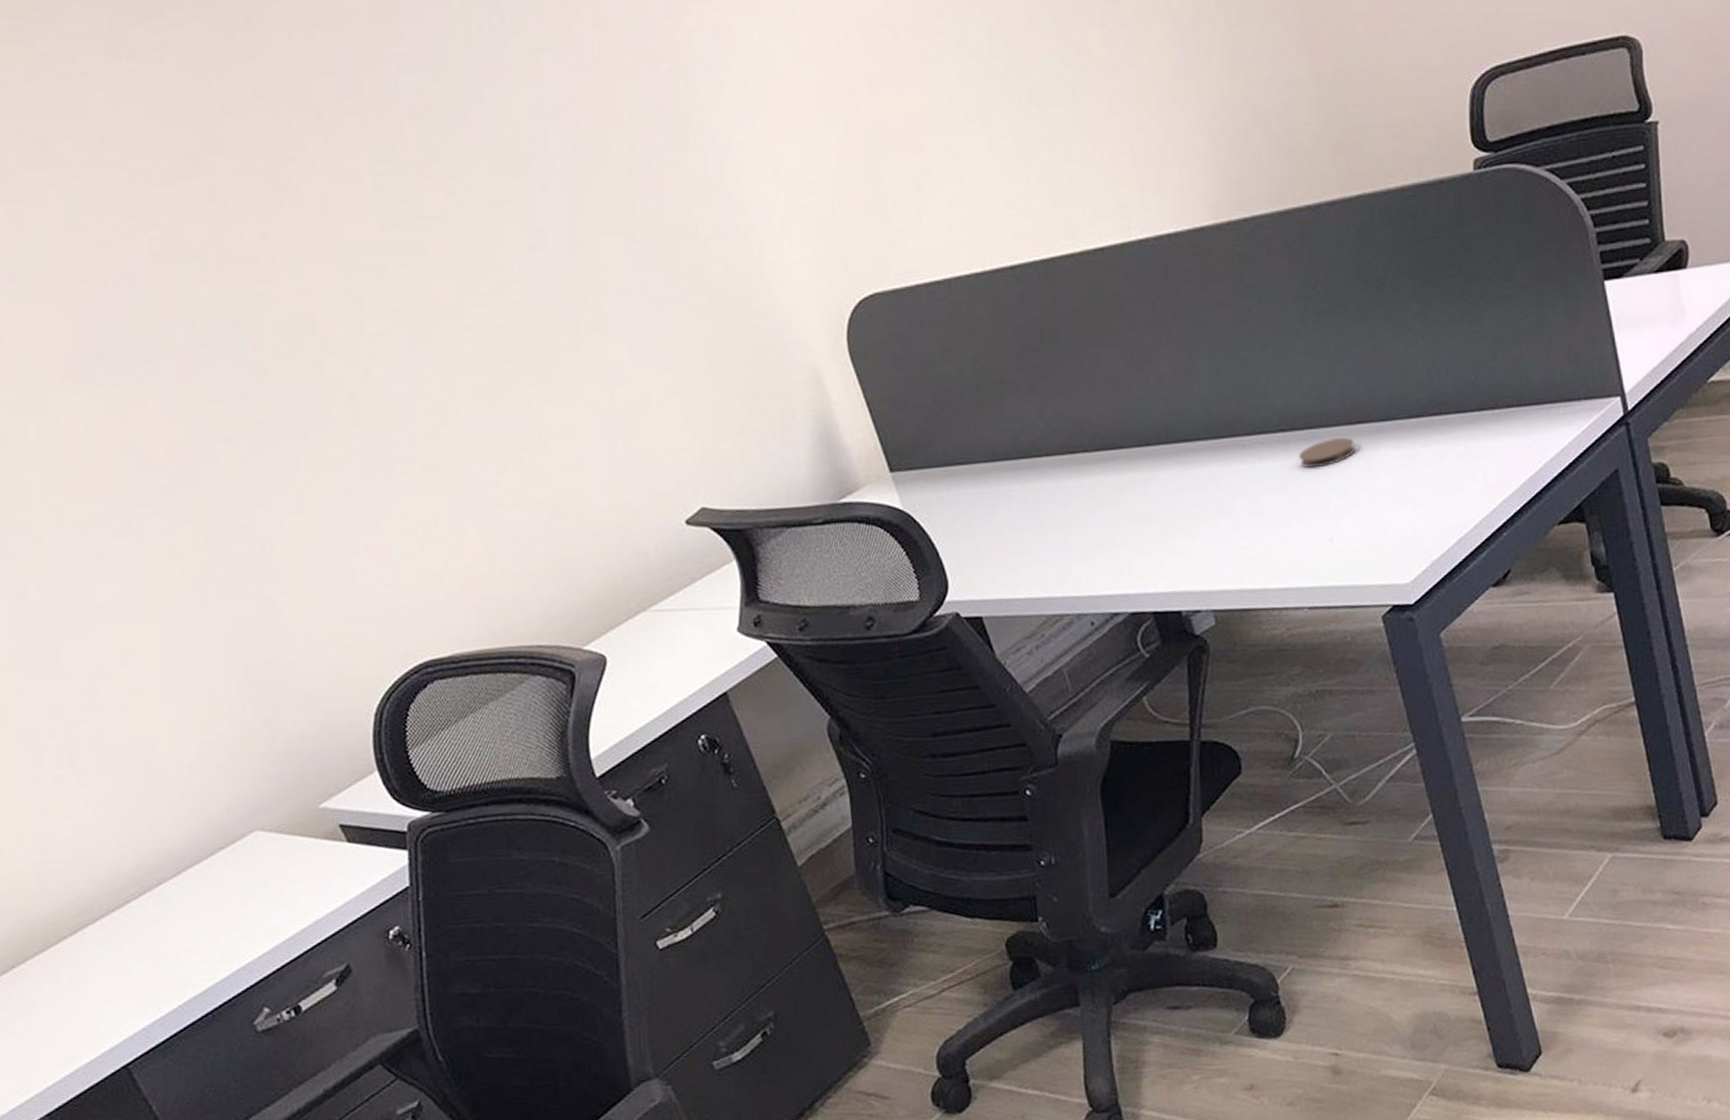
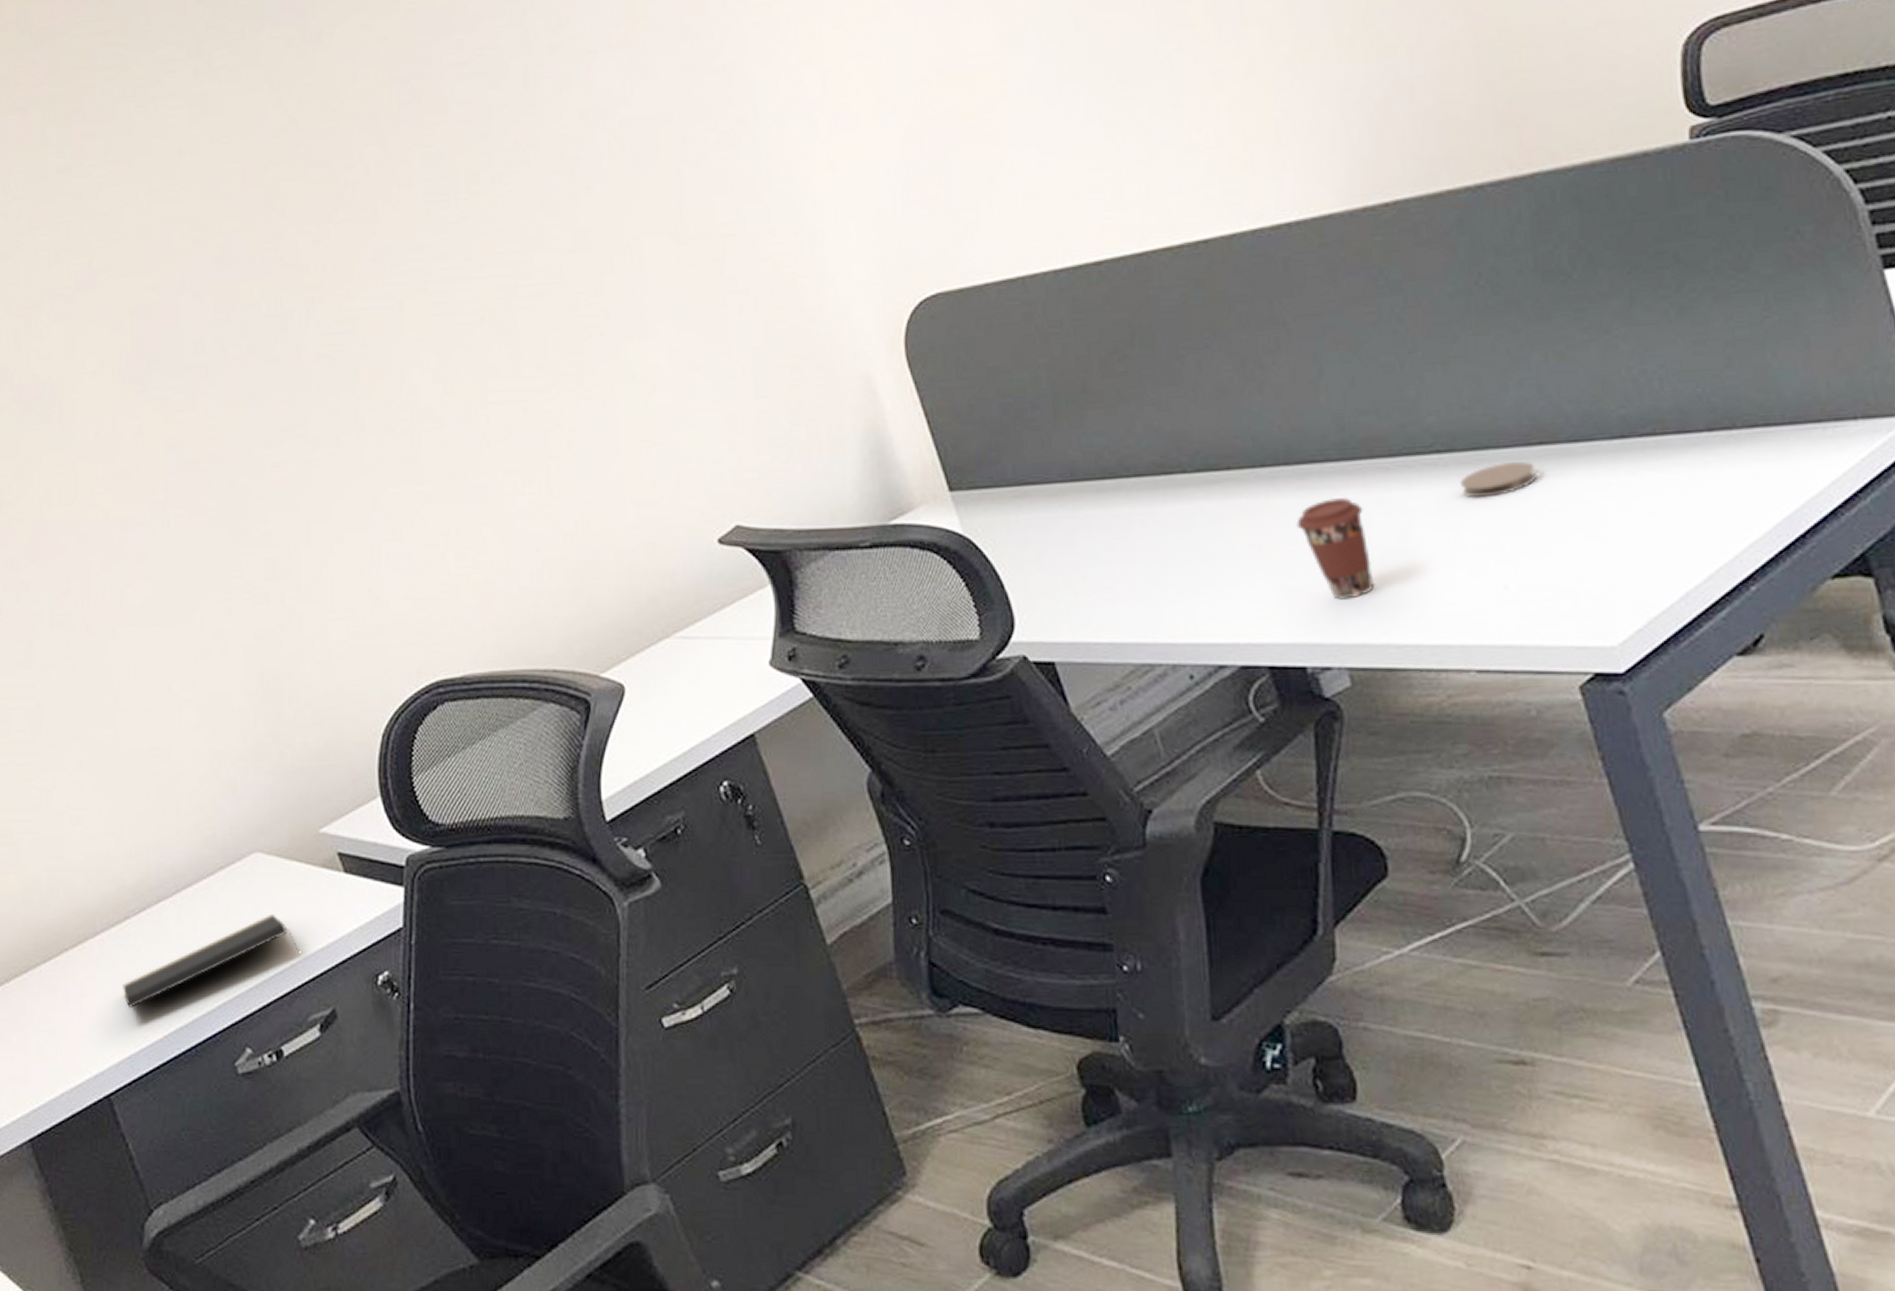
notepad: none [129,886,309,985] -> present [123,914,299,1009]
coffee cup: none [1174,470,1234,555] -> present [1296,498,1375,600]

